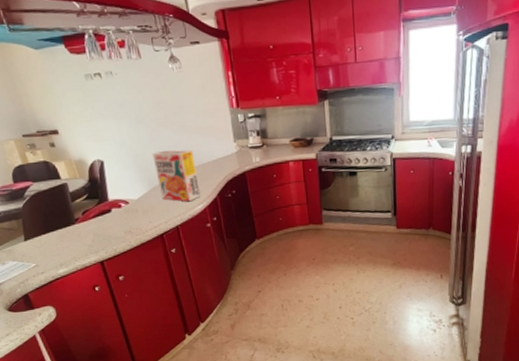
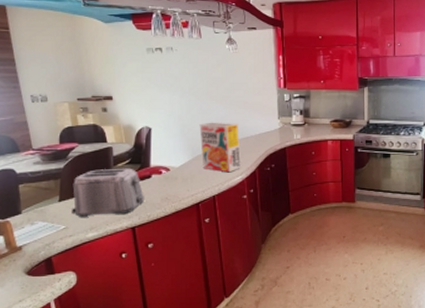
toaster: none [34,203,108,256] -> present [72,168,144,218]

